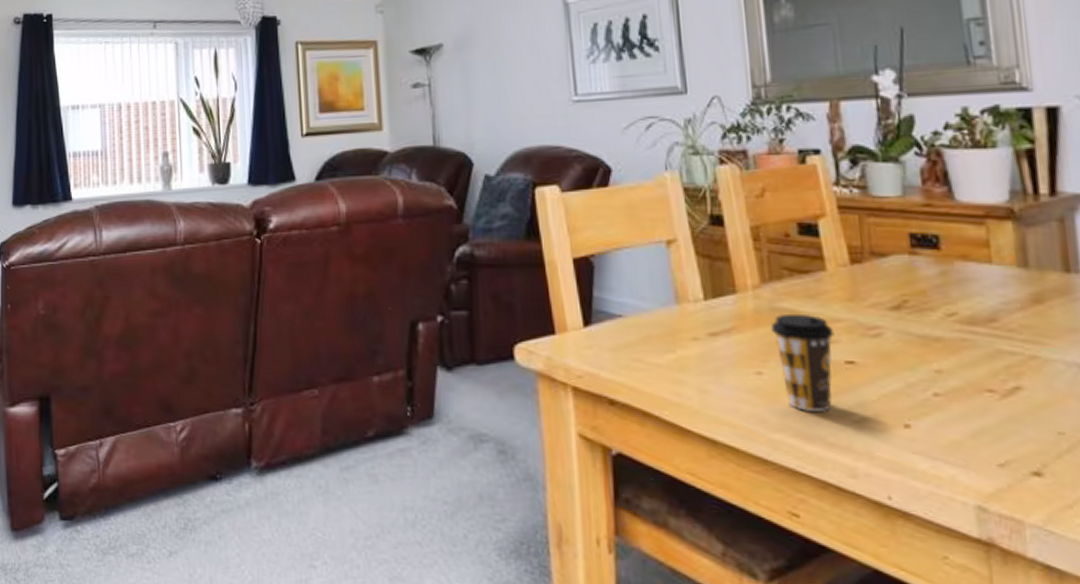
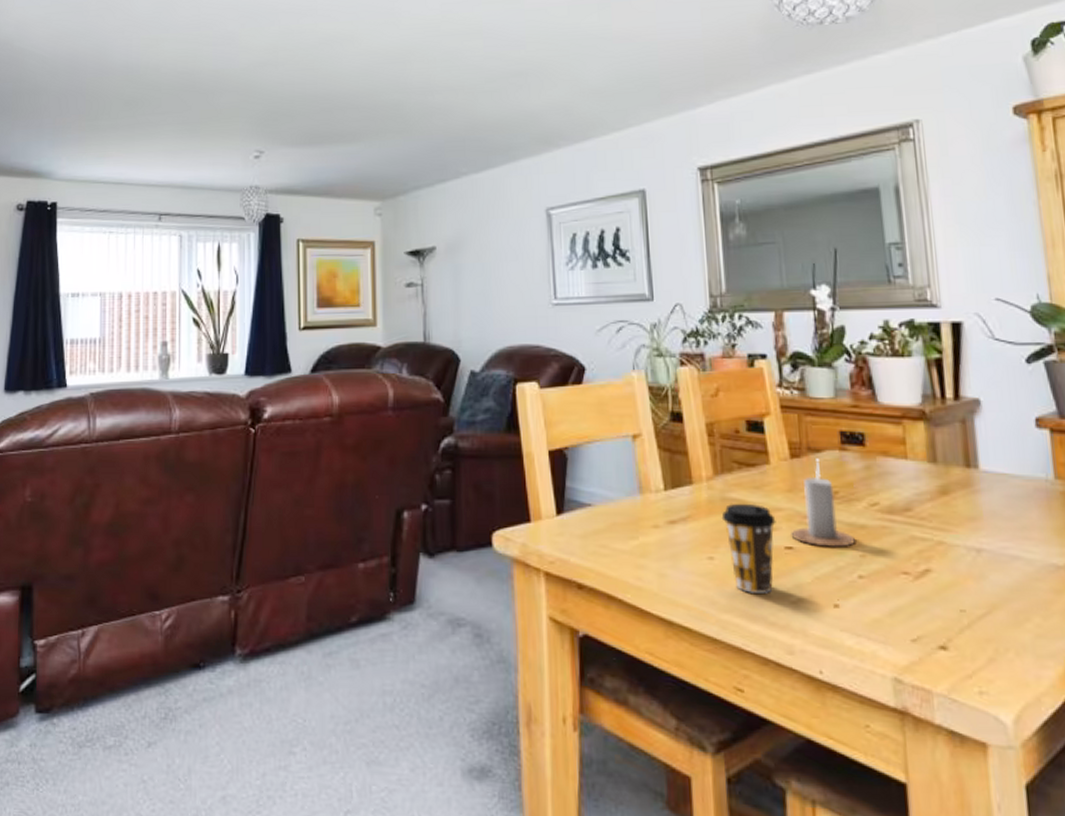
candle: none [852,264,929,362] -> present [791,458,855,547]

